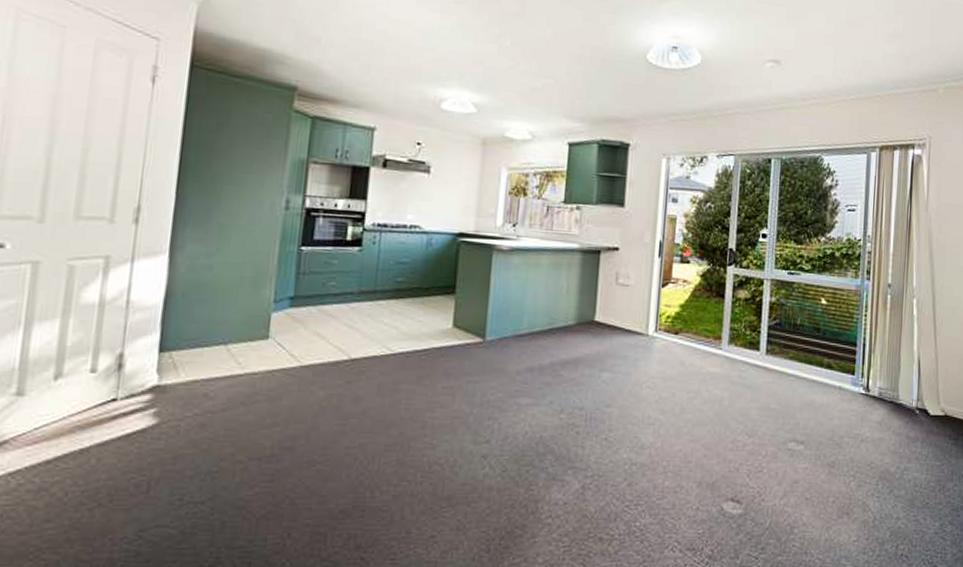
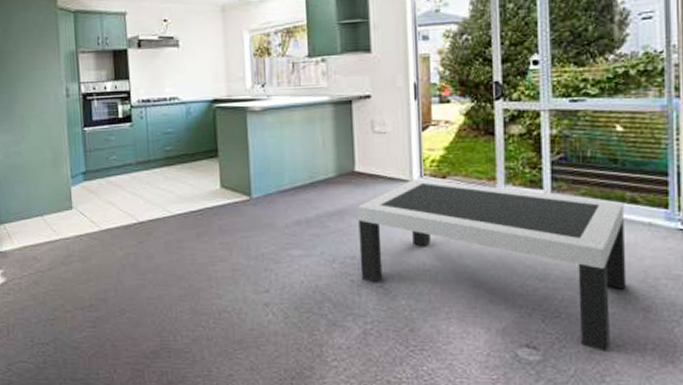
coffee table: none [587,332,822,505] -> present [358,178,627,352]

